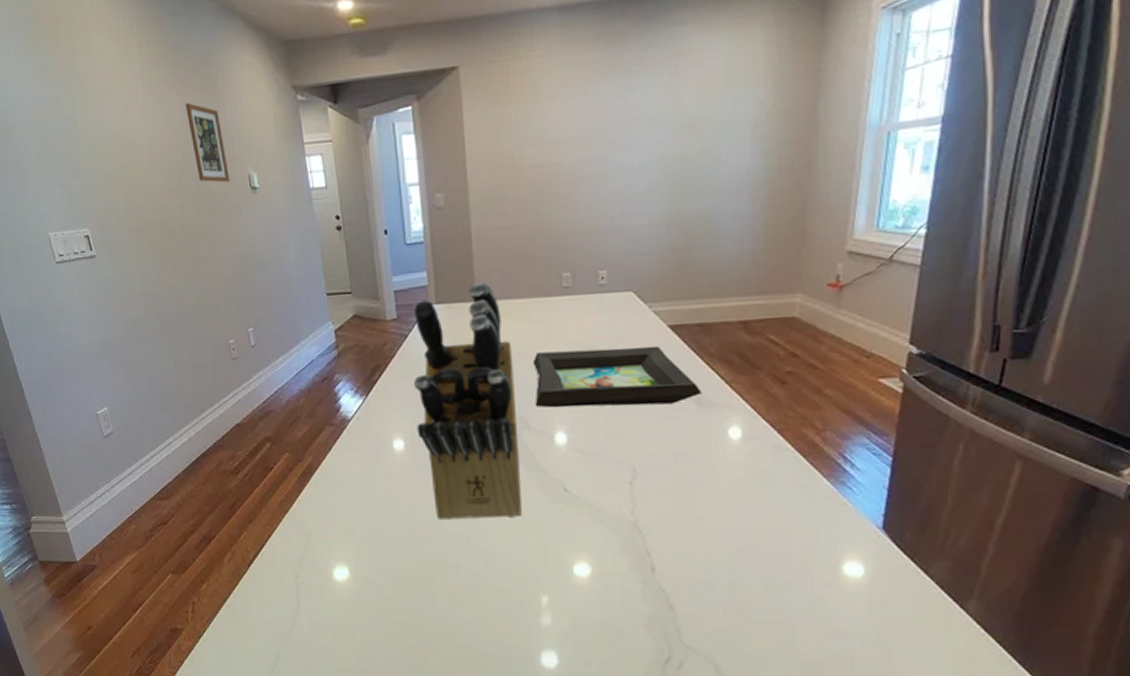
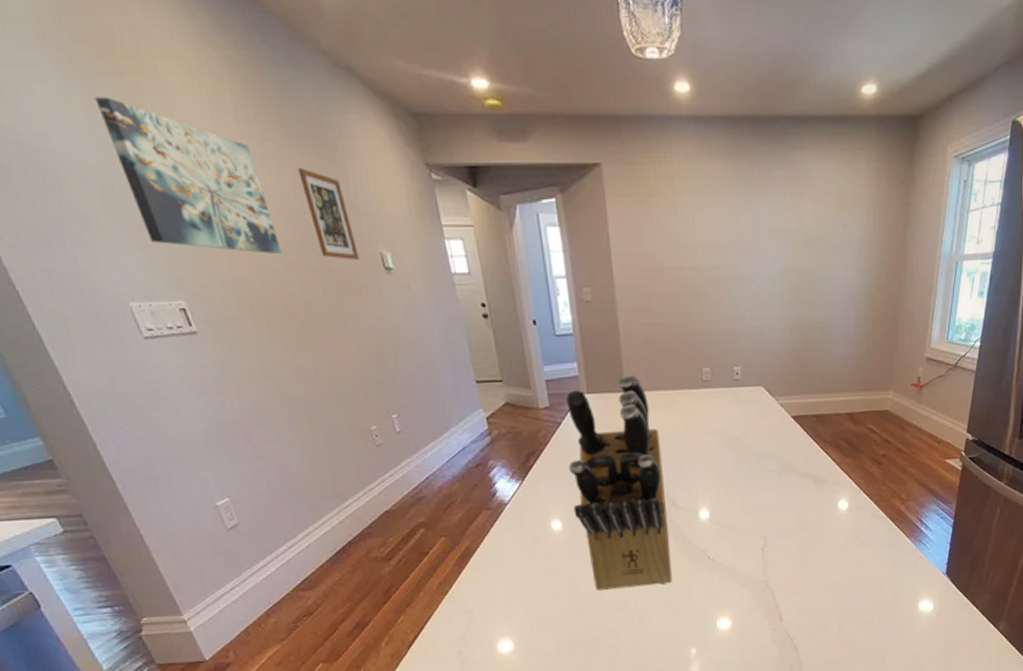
wall art: none [40,61,167,183] -> present [94,97,282,254]
picture frame: present [532,345,702,408] -> none [678,433,818,488]

